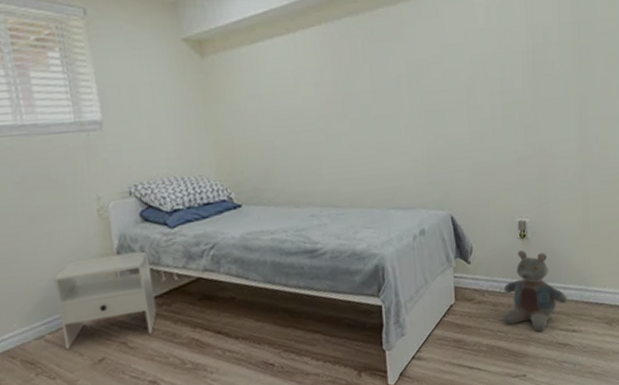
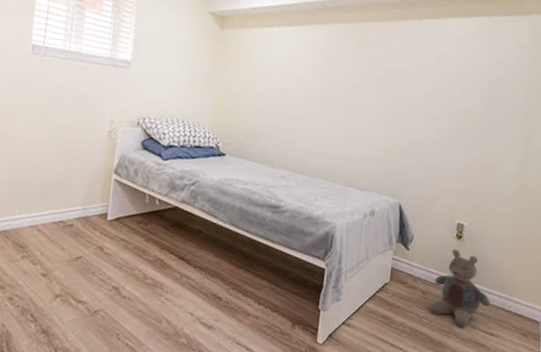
nightstand: present [53,251,157,350] -> none [51,168,141,246]

